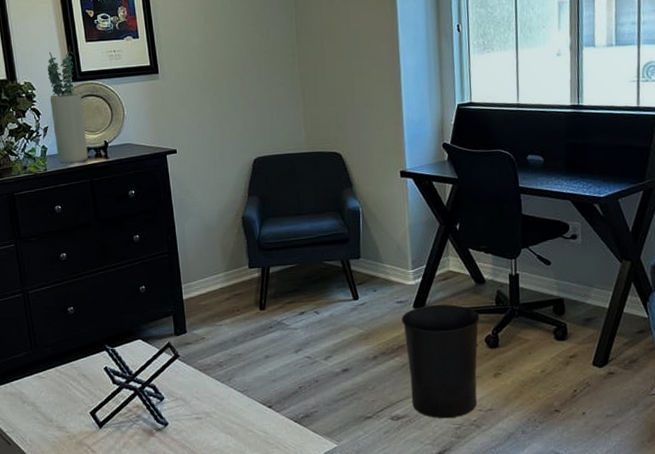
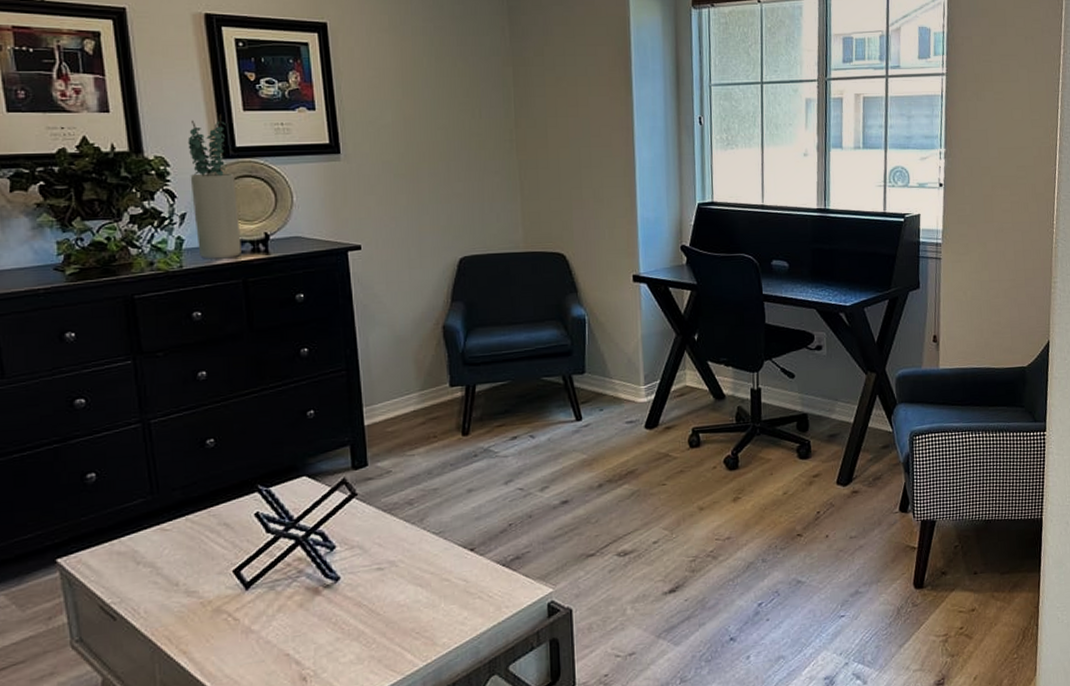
waste bin: present [401,304,480,418] -> none [631,423,719,551]

